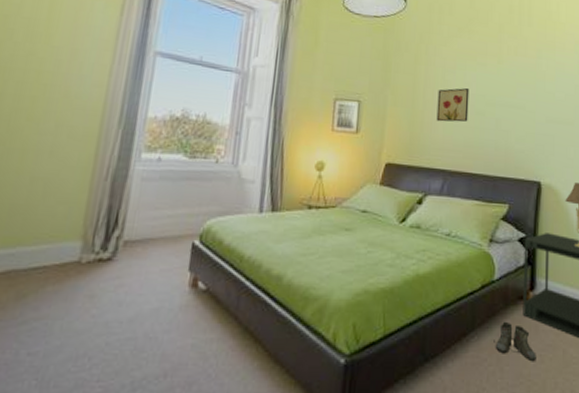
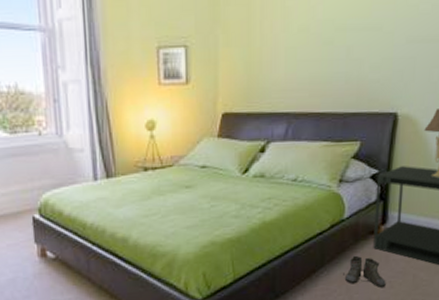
wall art: present [436,87,469,122] -> none [277,12,315,59]

